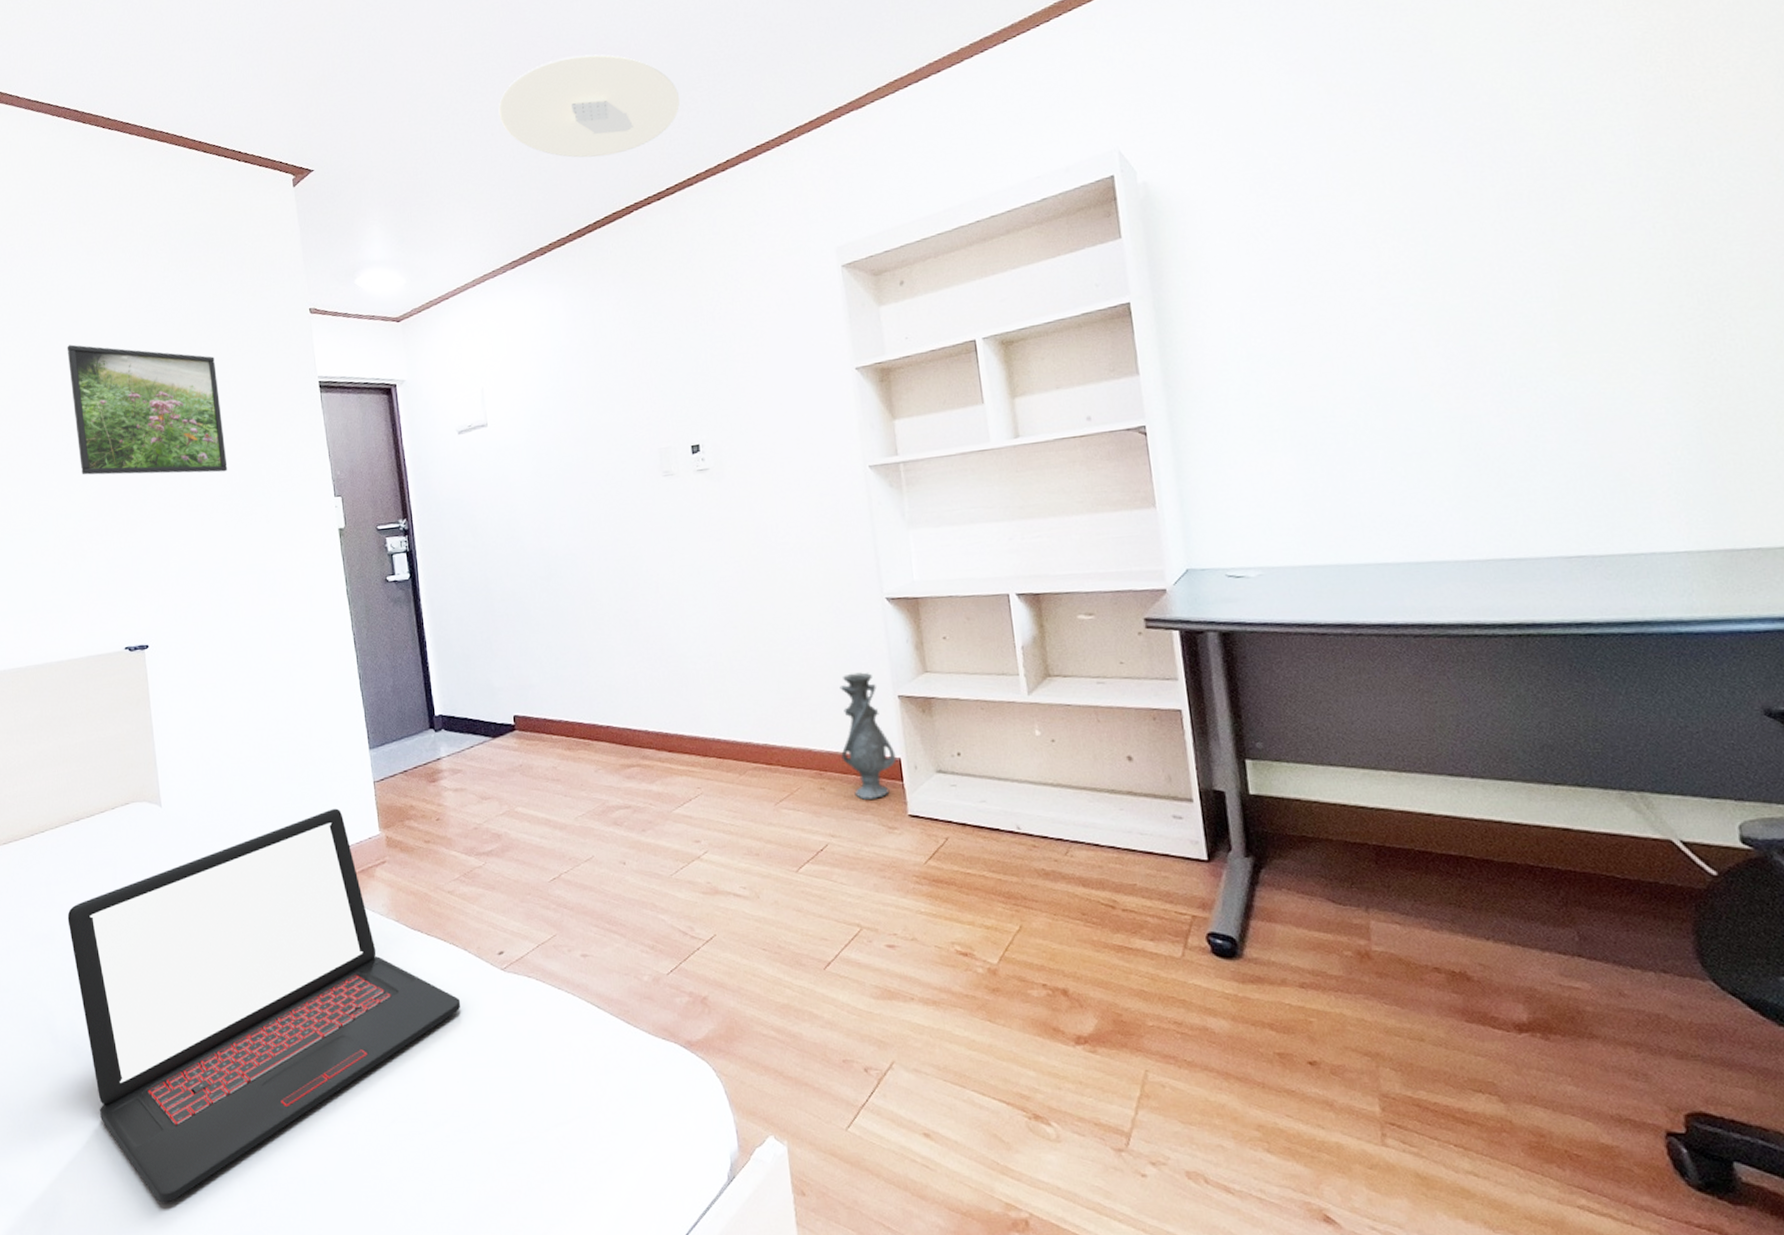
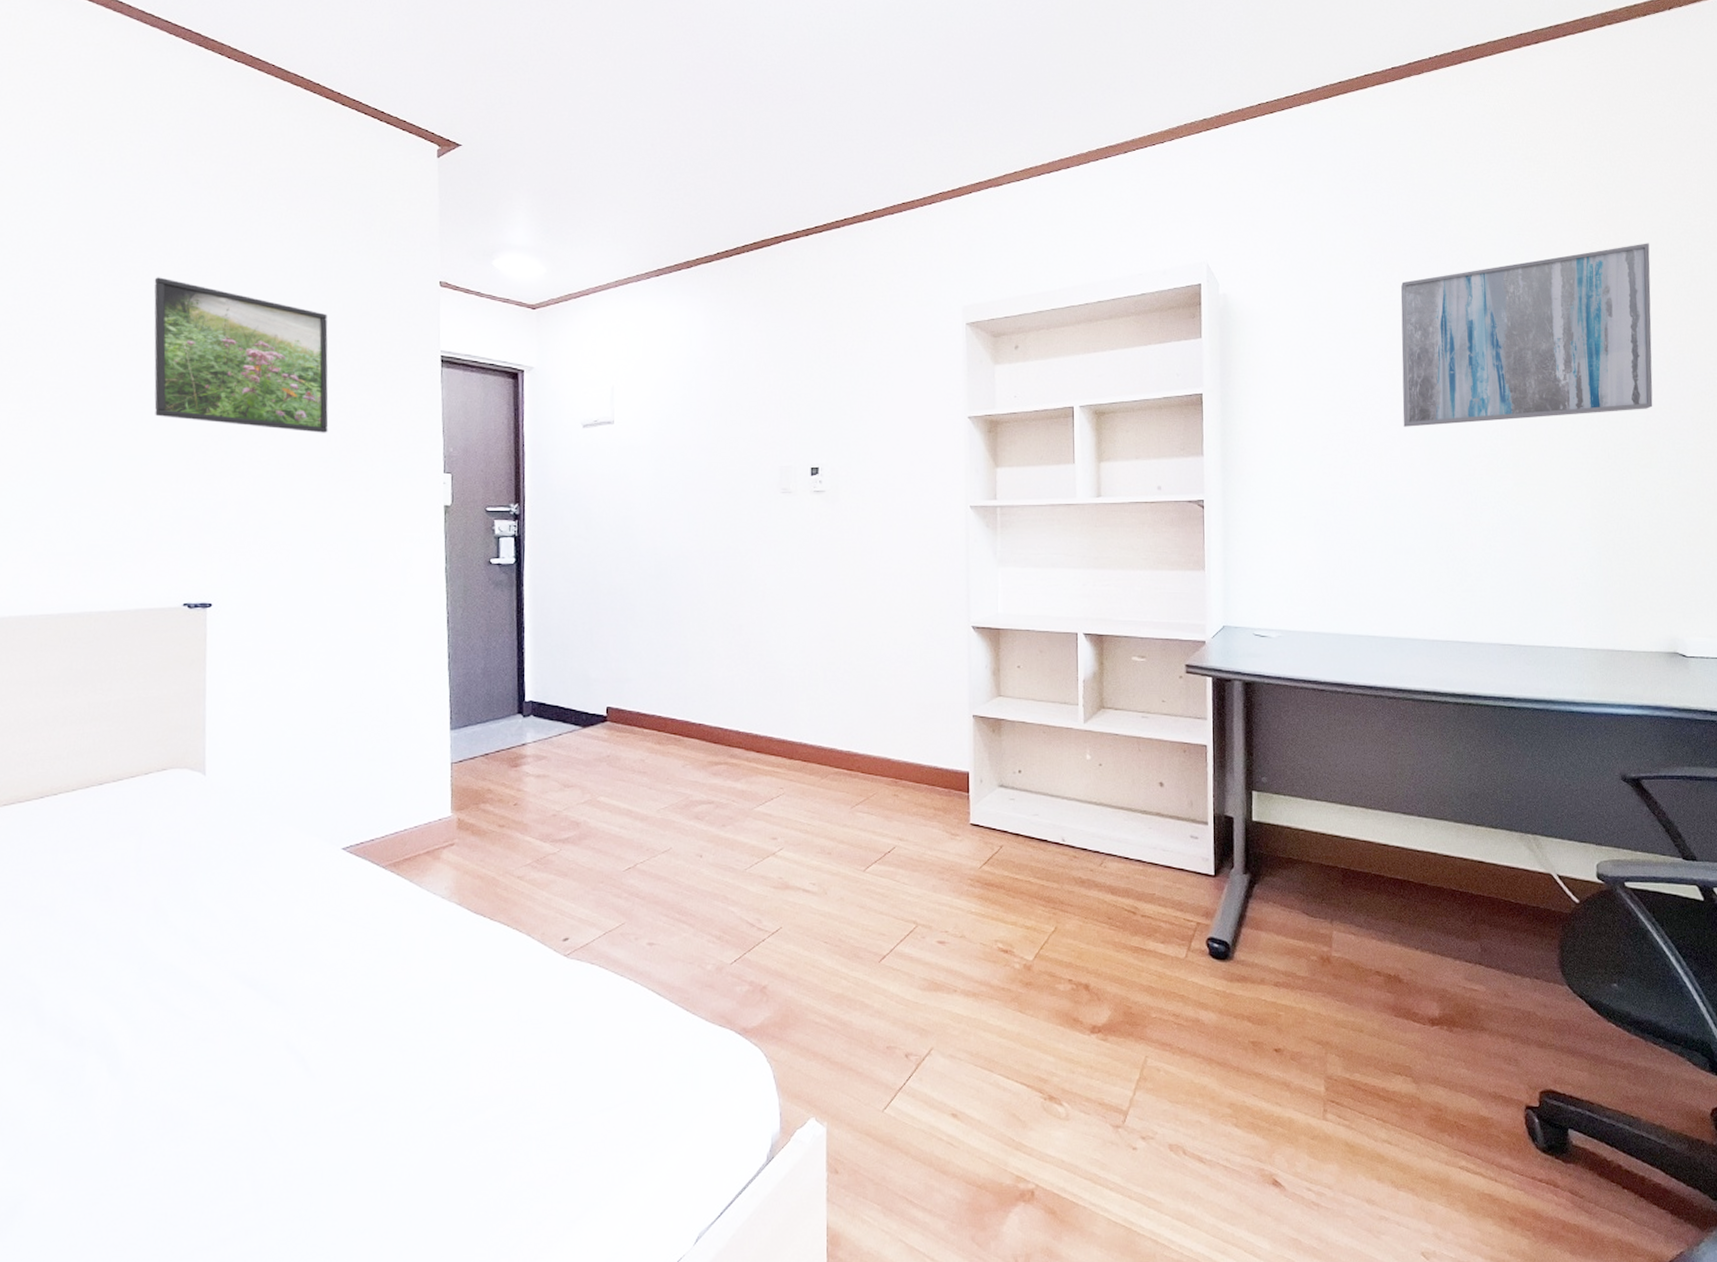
laptop: present [67,808,461,1203] -> none [74,787,518,1198]
ceiling light: present [498,54,680,158] -> none [661,86,837,186]
vase: present [840,672,897,800] -> none [917,691,965,808]
wall art: none [1375,18,1760,305] -> present [1400,243,1653,427]

